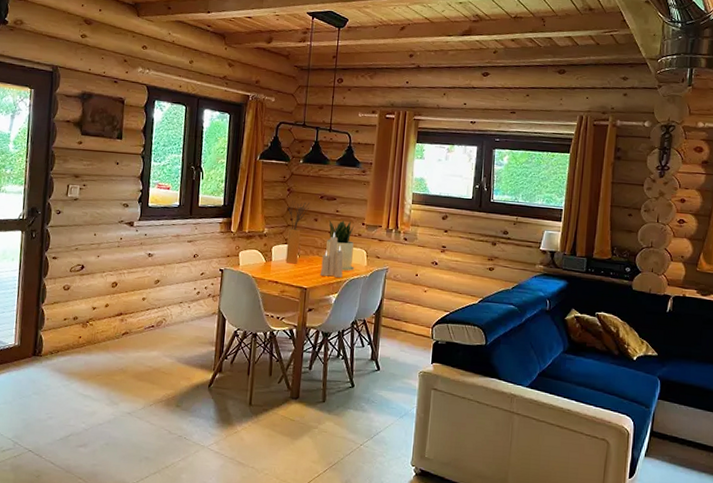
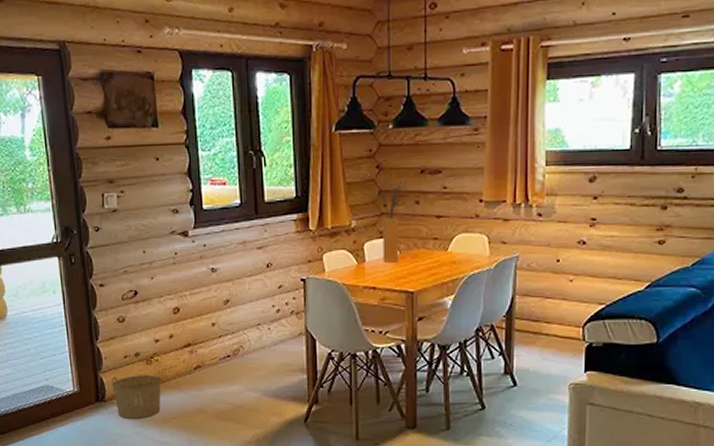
basket: none [49,335,93,374] -> present [111,375,161,419]
candle: present [319,232,344,278] -> none [428,216,459,274]
planter: present [321,220,355,272] -> none [430,199,474,266]

